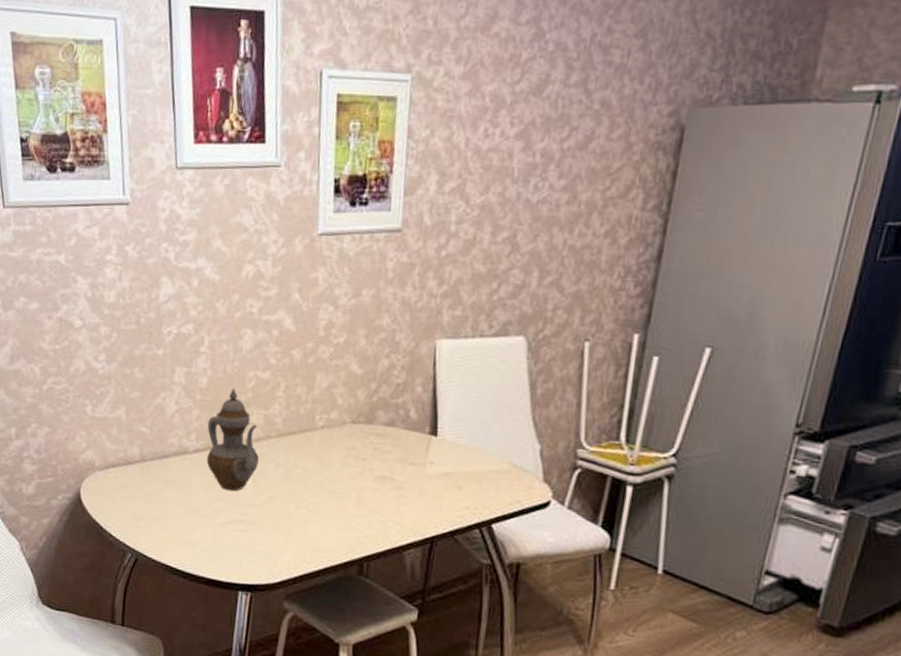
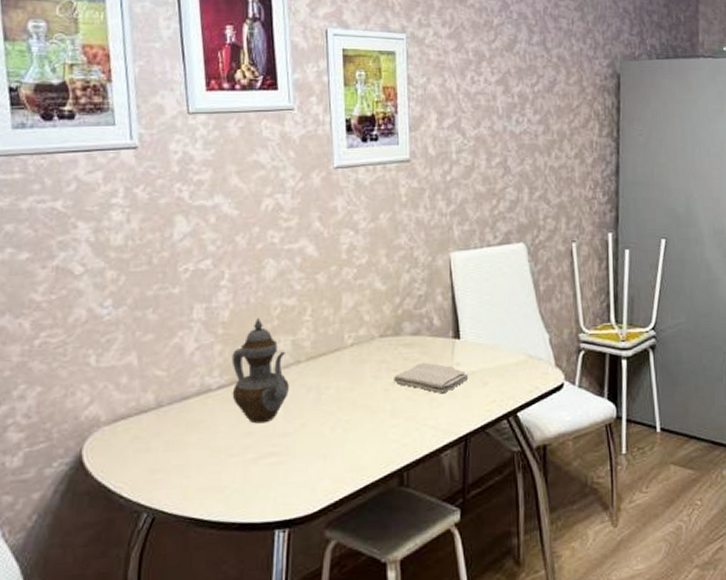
washcloth: none [362,455,442,492] -> present [394,362,469,394]

